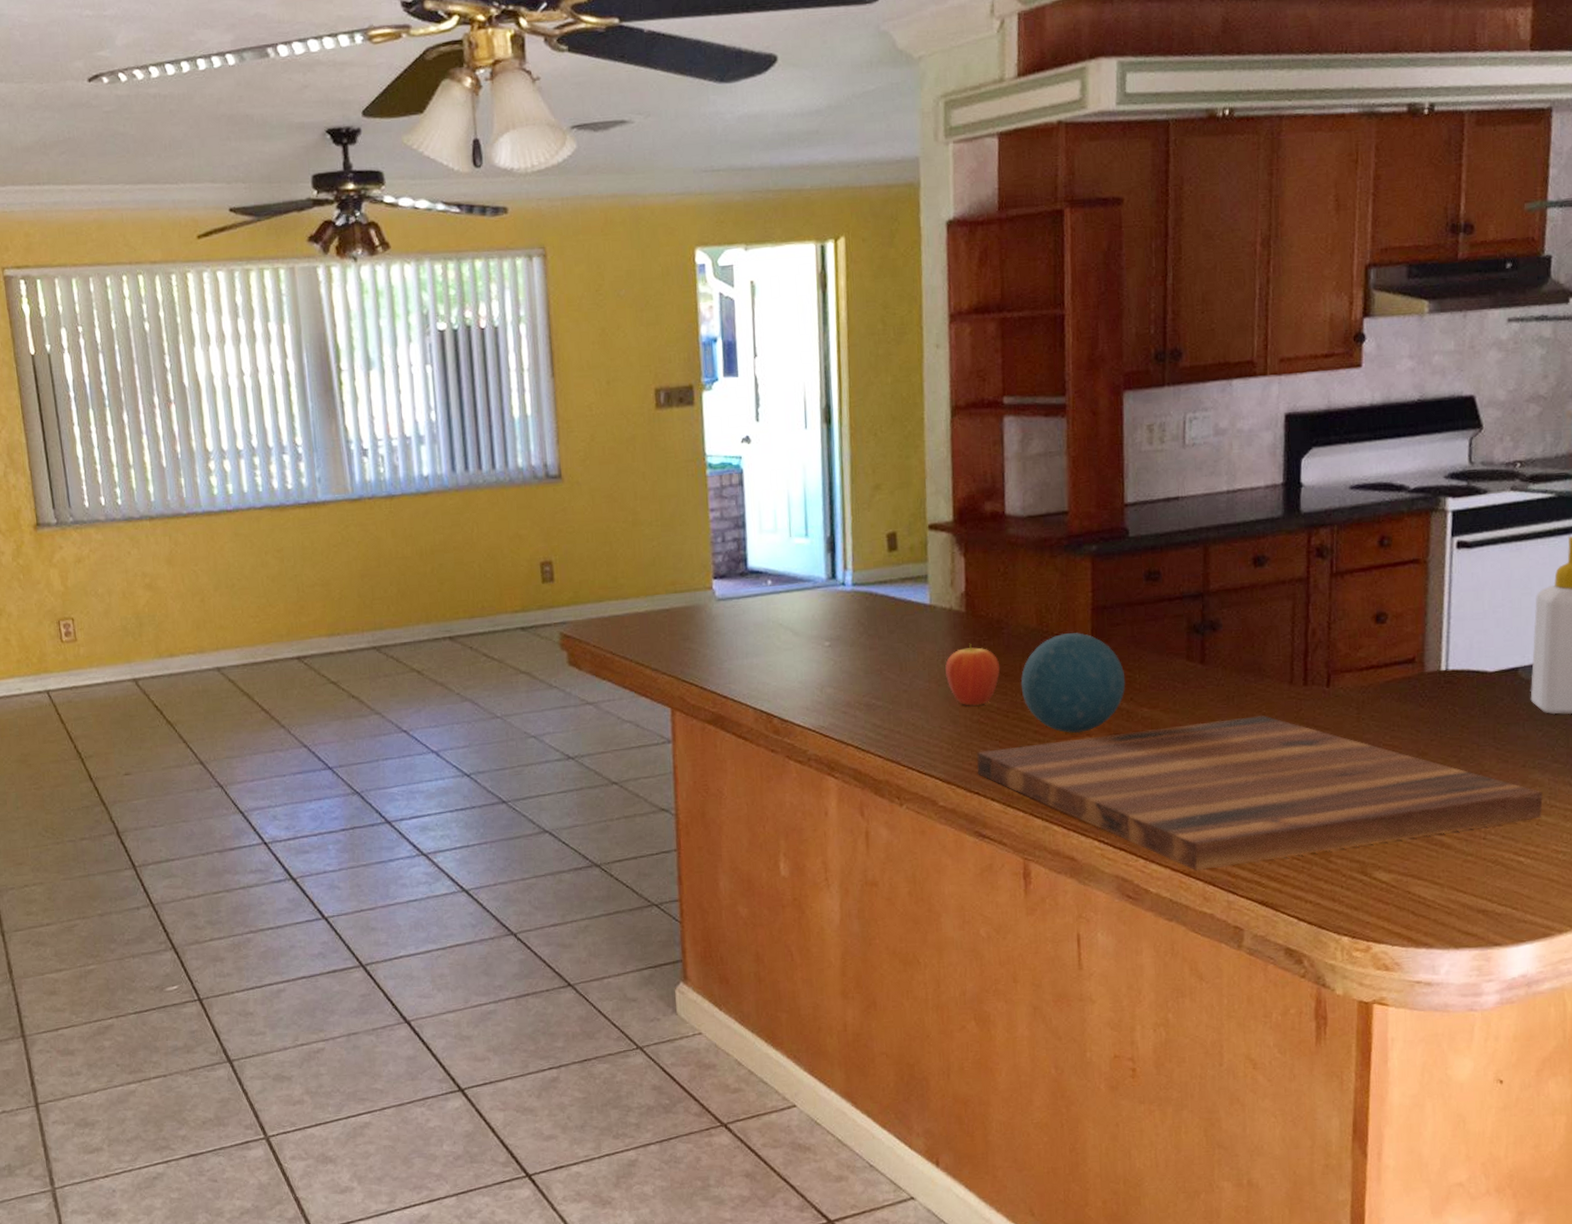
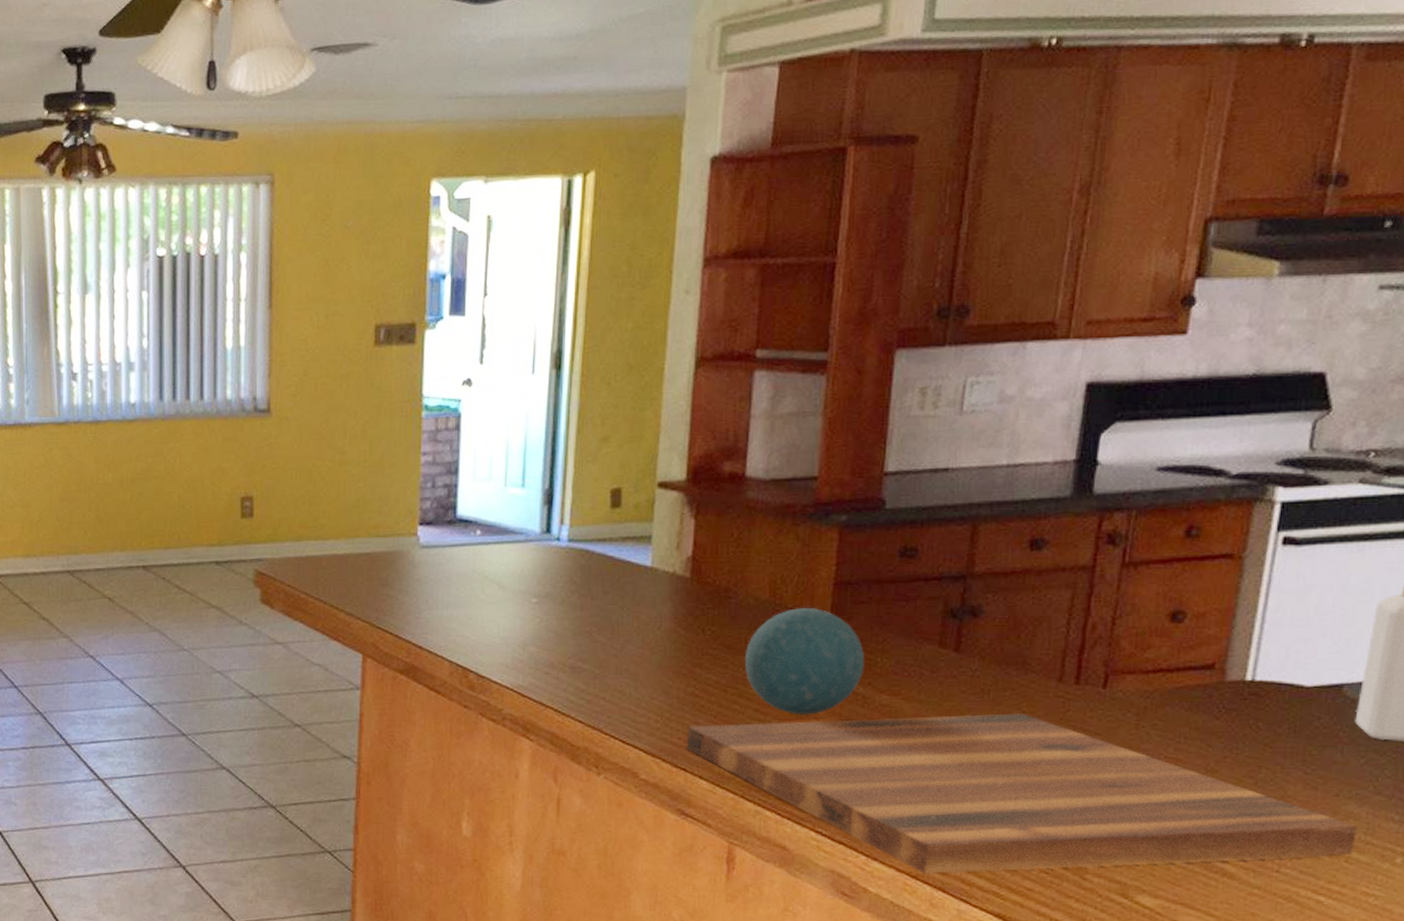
fruit: present [945,643,1000,706] -> none [661,611,723,677]

